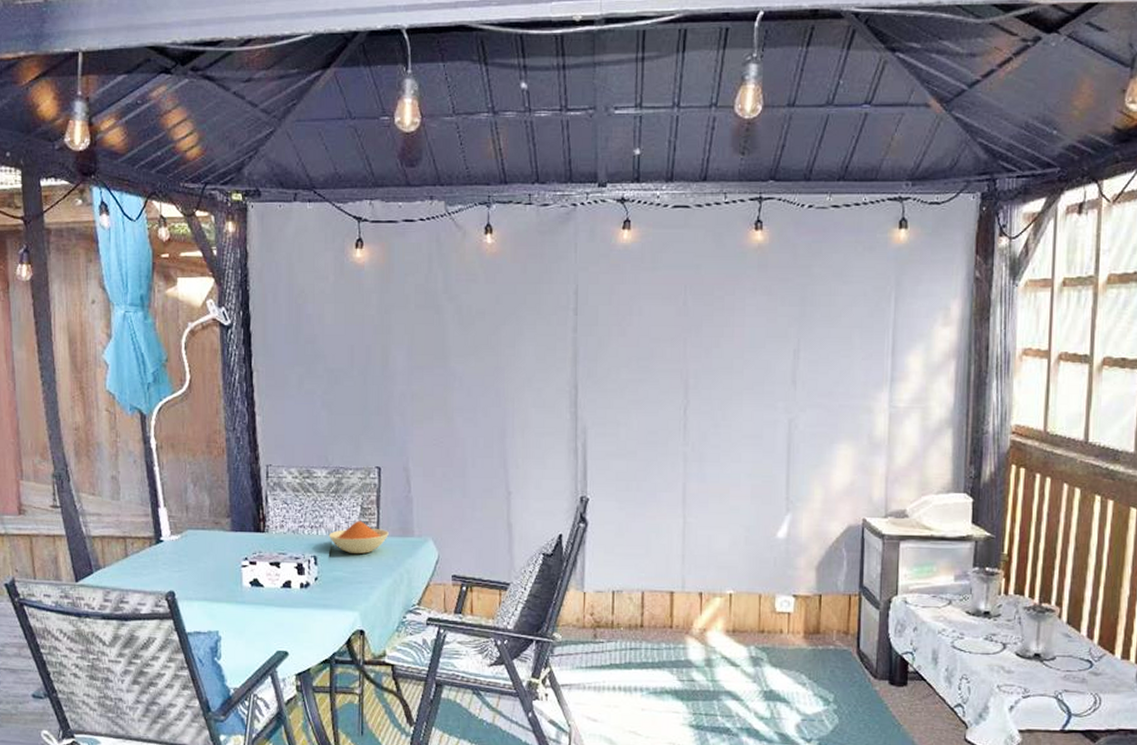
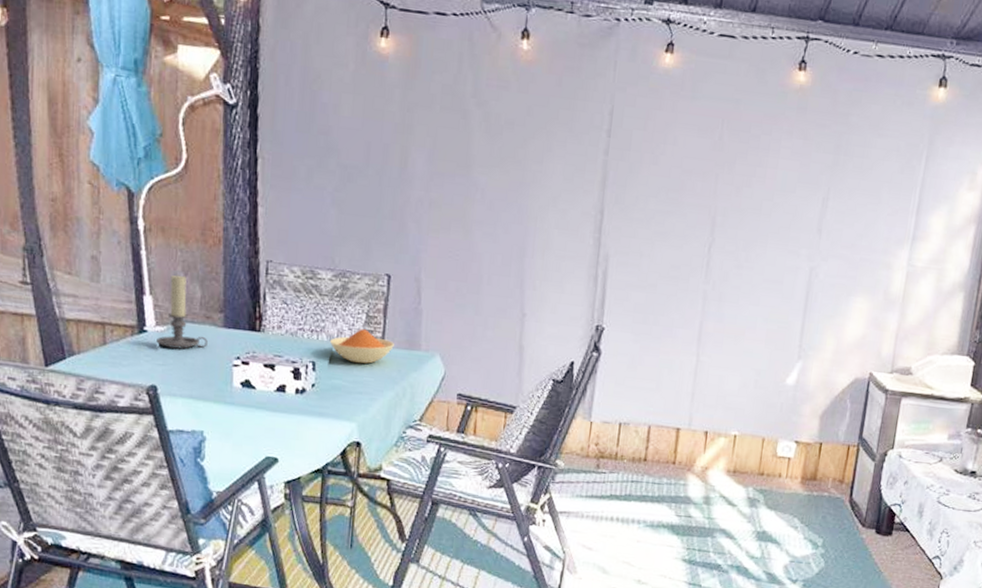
candle holder: none [172,486,218,555] -> present [156,275,208,350]

